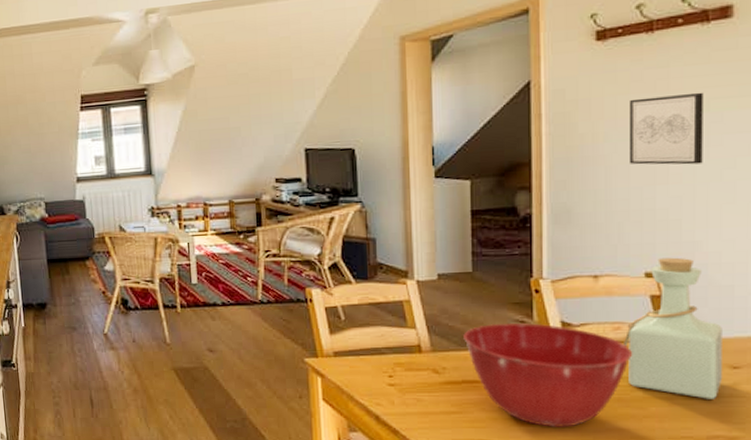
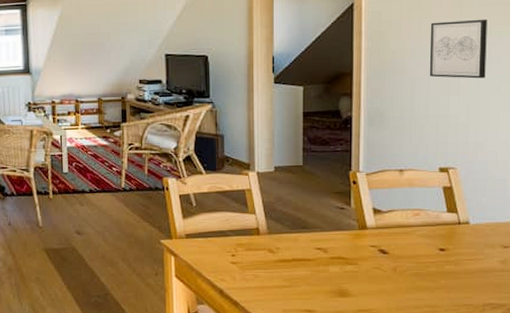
mixing bowl: present [463,323,632,427] -> none [294,210,427,298]
bottle: present [622,257,723,399] -> none [420,155,497,273]

